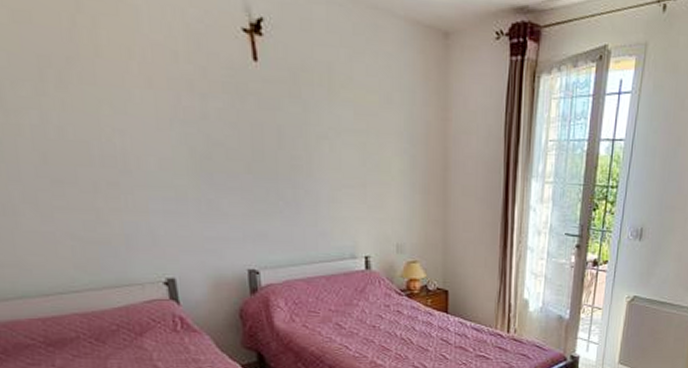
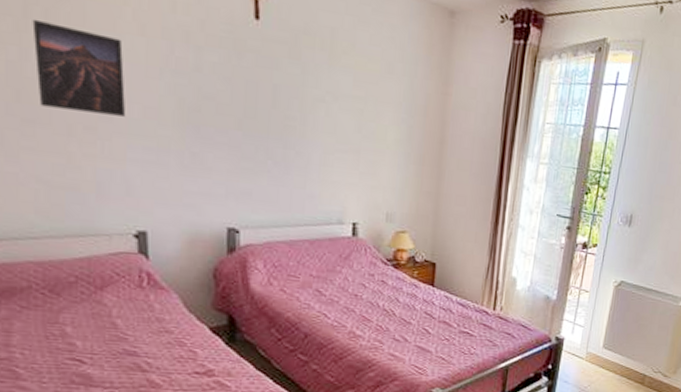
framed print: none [48,81,144,170] -> present [32,19,126,117]

